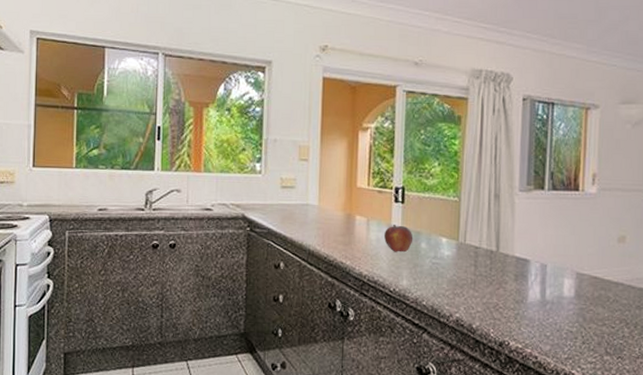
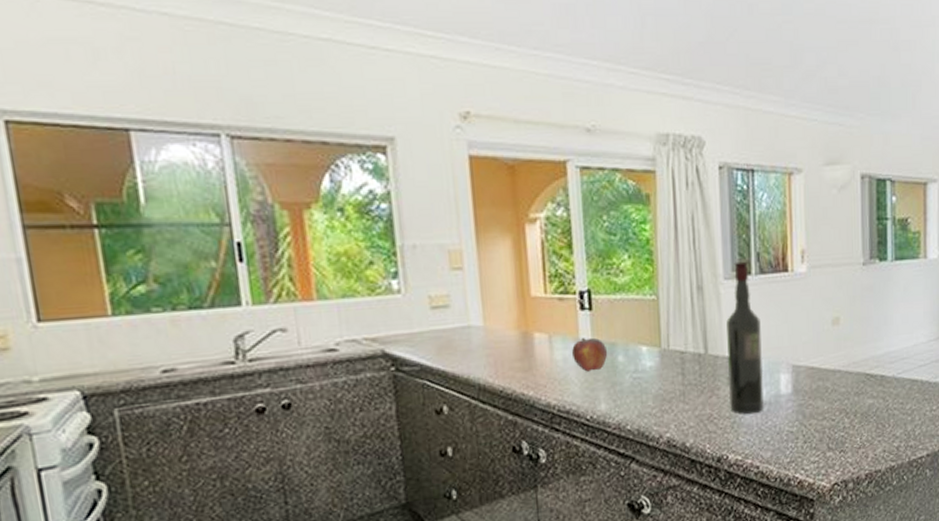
wine bottle: none [515,177,550,309] -> present [726,261,764,414]

